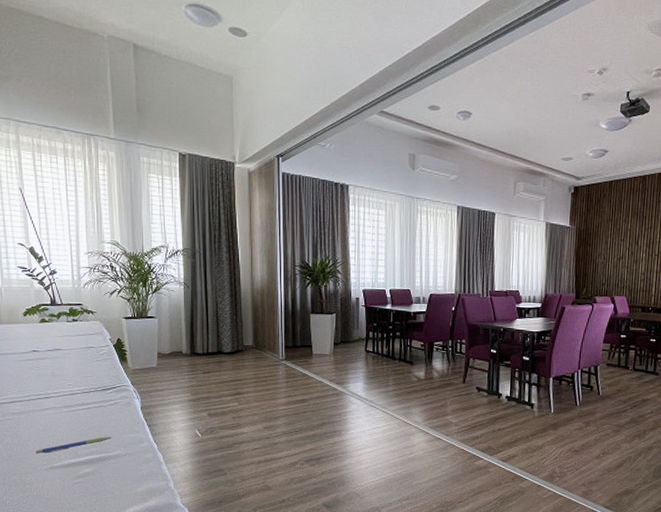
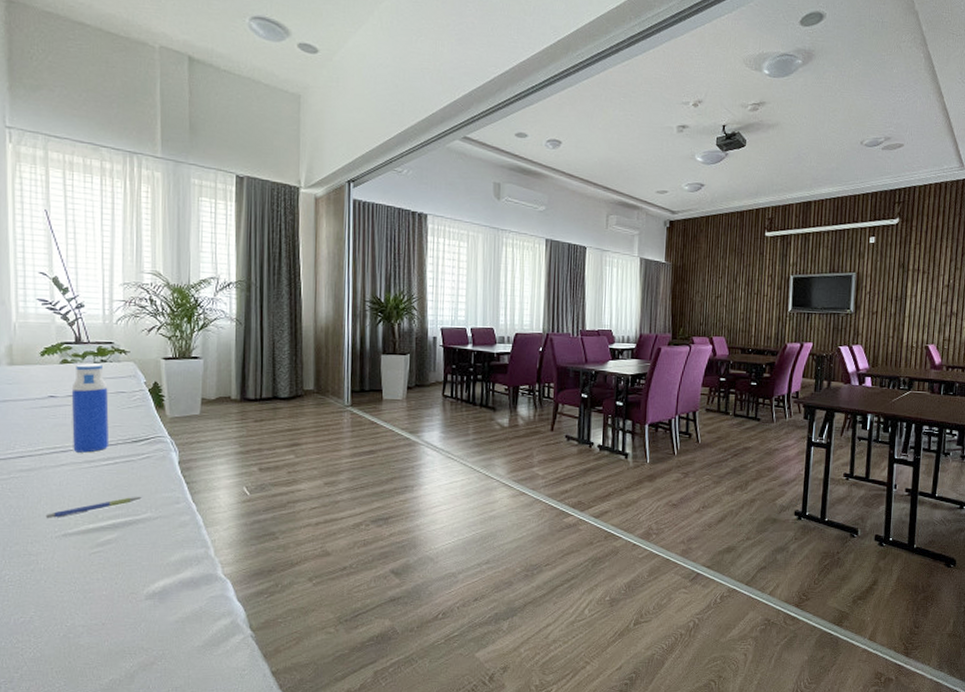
water bottle: none [50,323,84,399] -> present [71,364,110,453]

